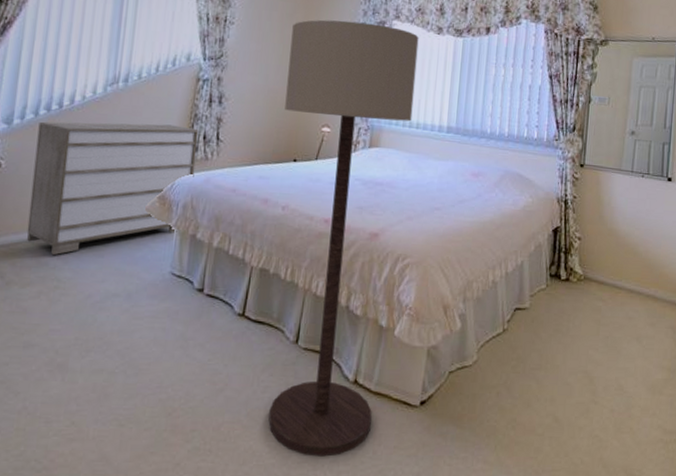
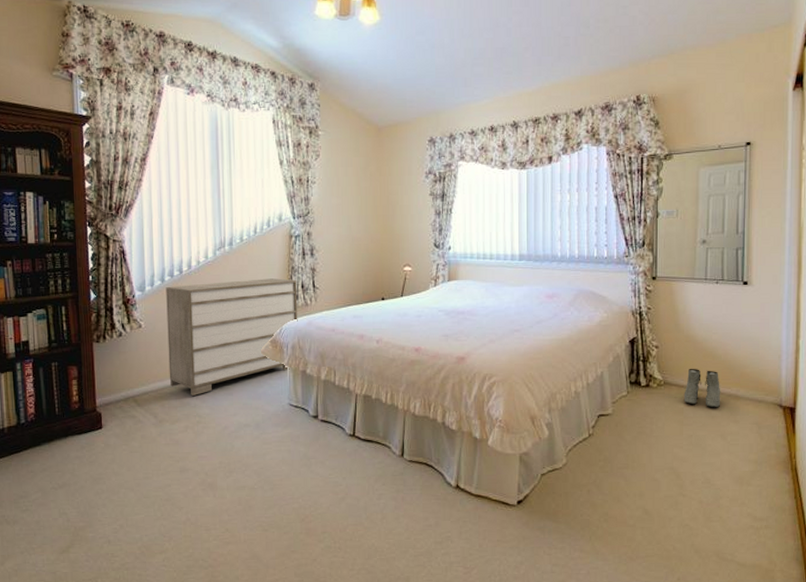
floor lamp: present [268,20,419,457] -> none [367,167,485,551]
boots: none [602,264,640,309] -> present [684,368,721,408]

